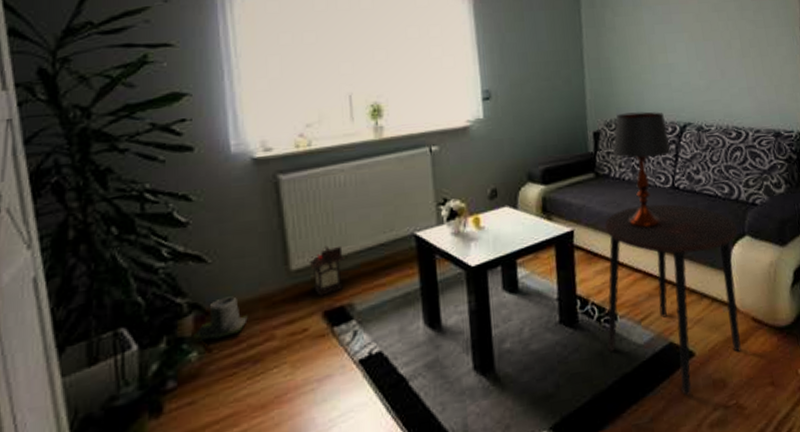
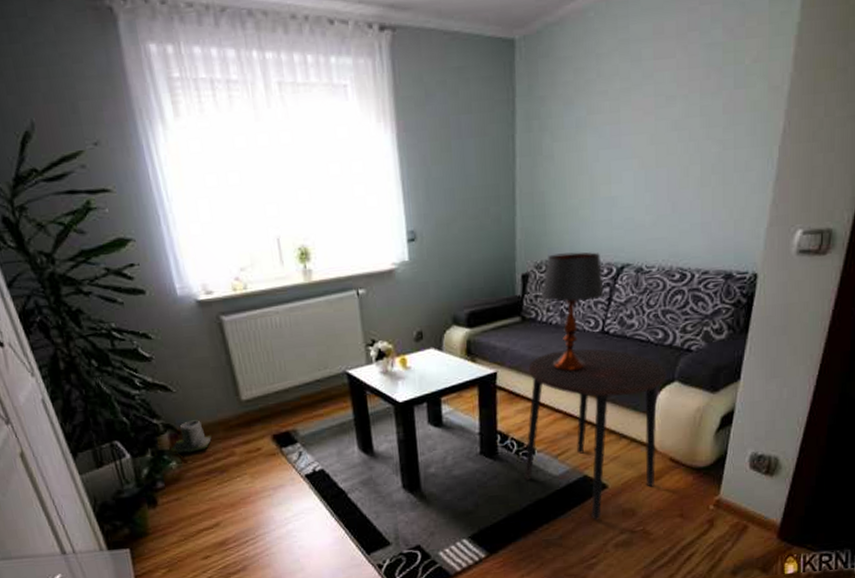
lantern: present [307,245,345,296] -> none [254,380,287,422]

